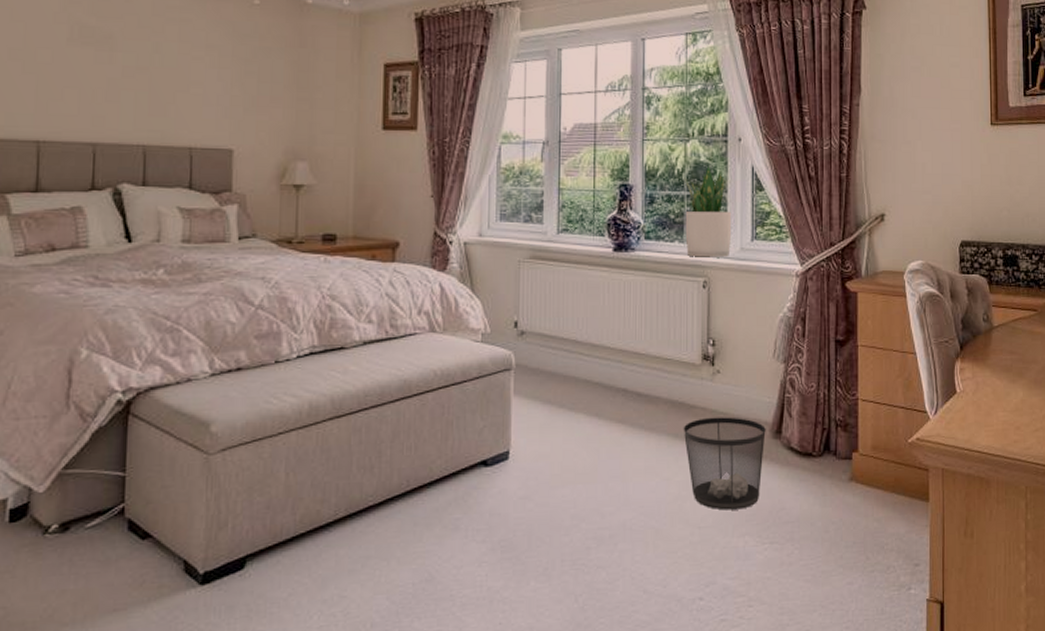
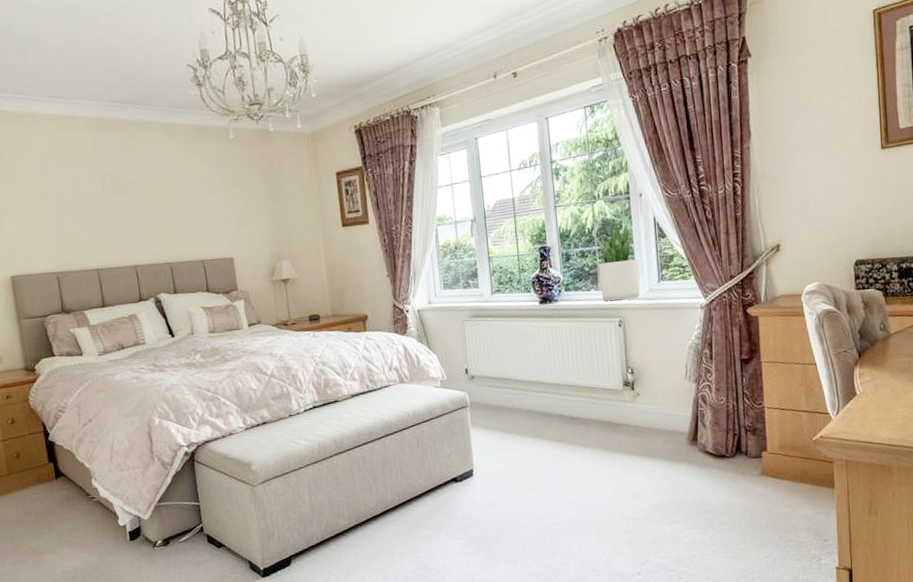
waste bin: present [683,417,766,511] -> none [612,430,684,505]

